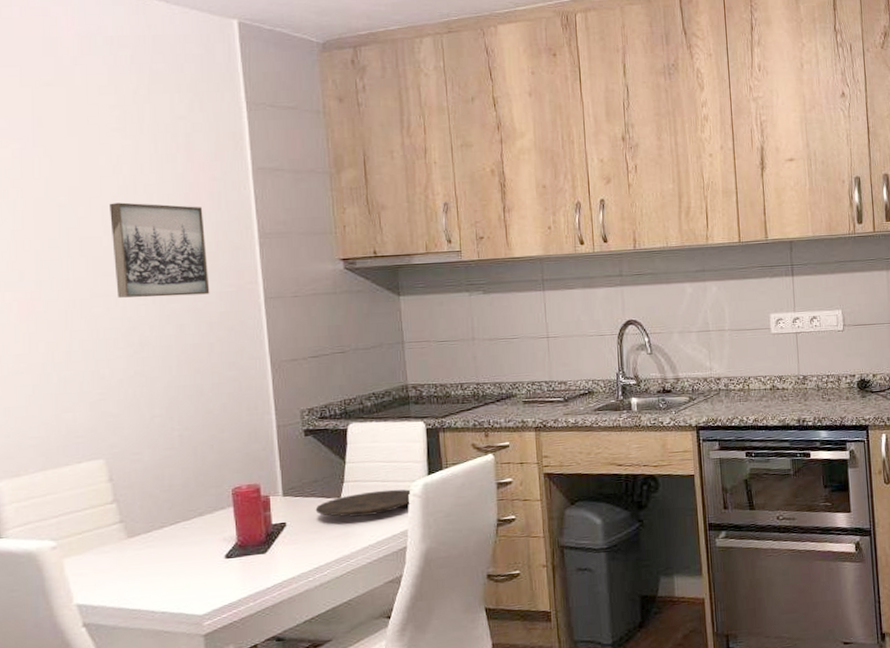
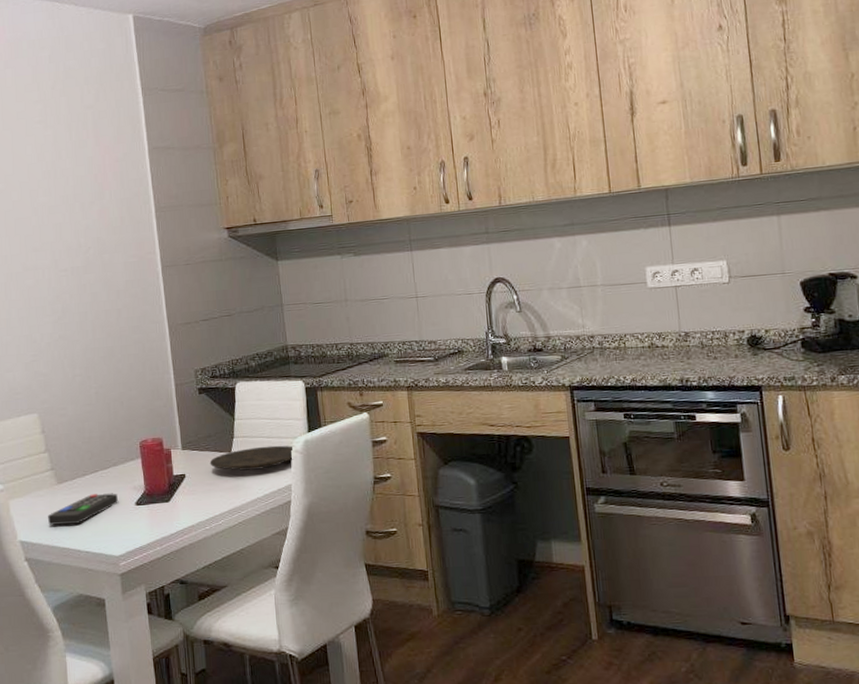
wall art: present [110,202,210,298] -> none [36,185,117,271]
remote control: none [114,546,204,585] -> present [48,493,118,525]

